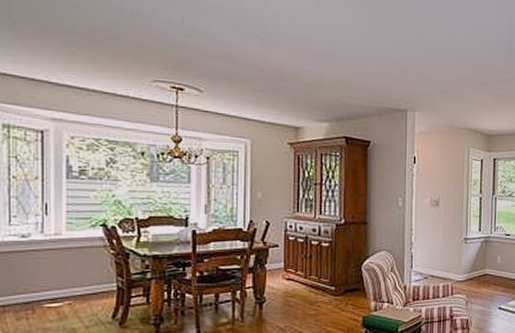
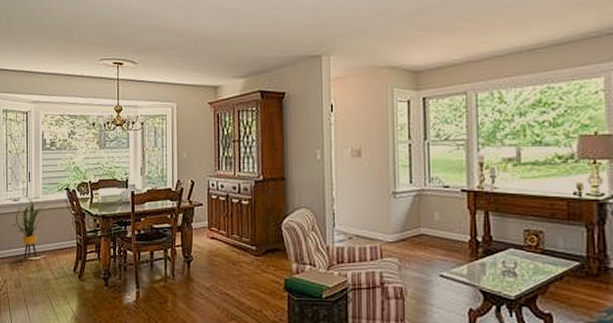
house plant: none [16,235,81,306] -> present [11,199,52,259]

